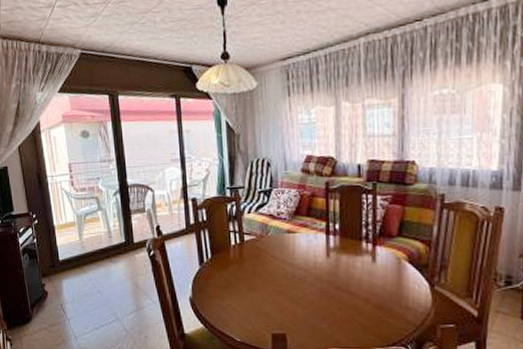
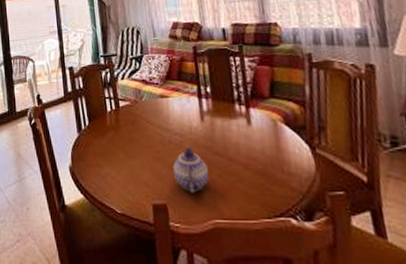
teapot: none [295,281,329,324] -> present [173,146,209,193]

